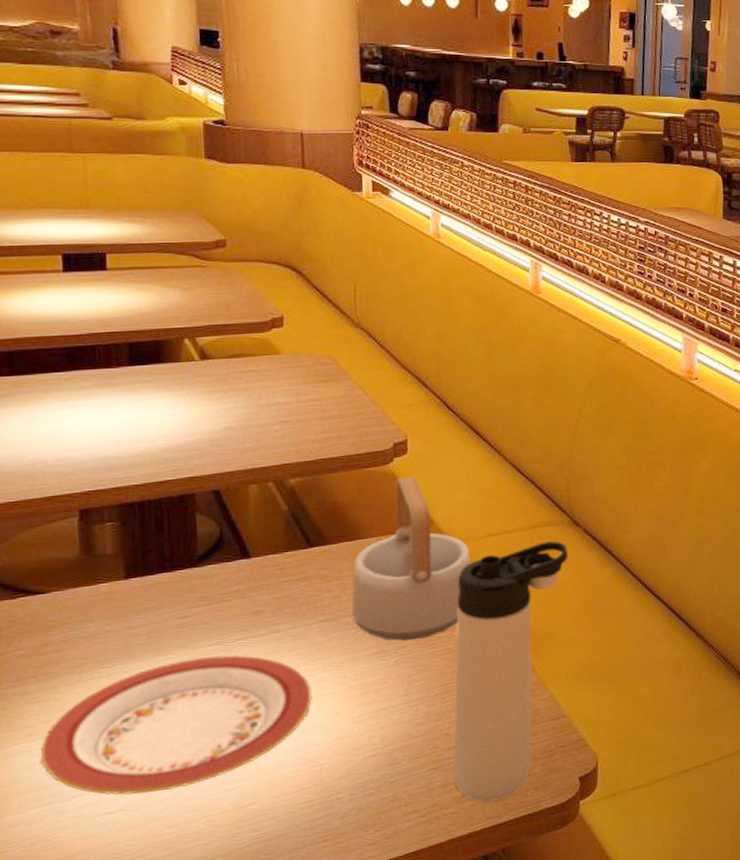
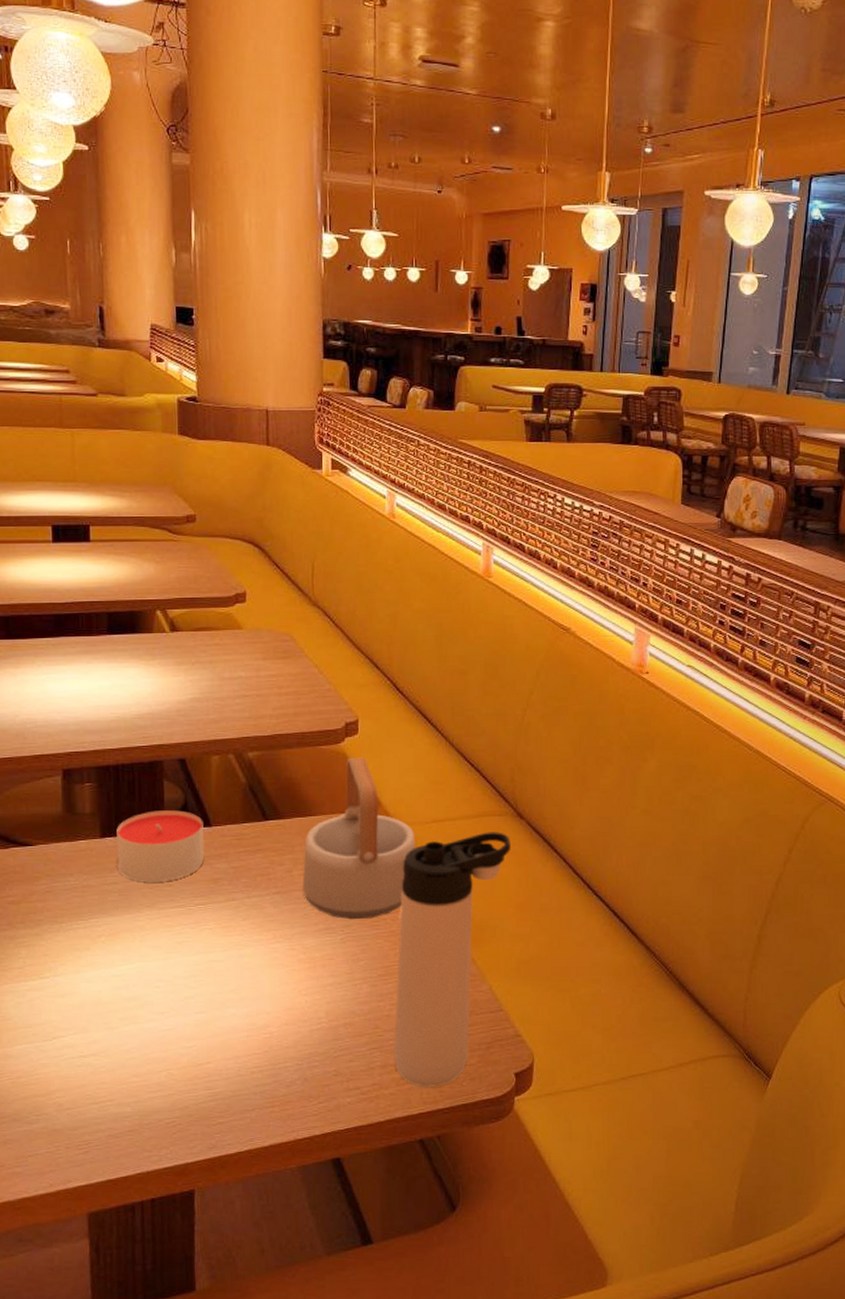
plate: present [41,654,312,796] -> none [27,917,264,1042]
candle: none [143,544,243,622] -> present [116,810,204,883]

